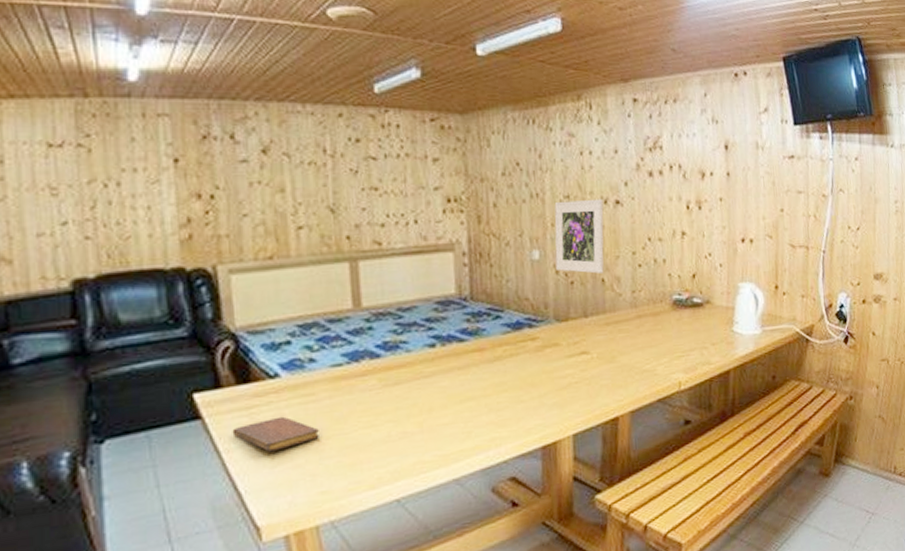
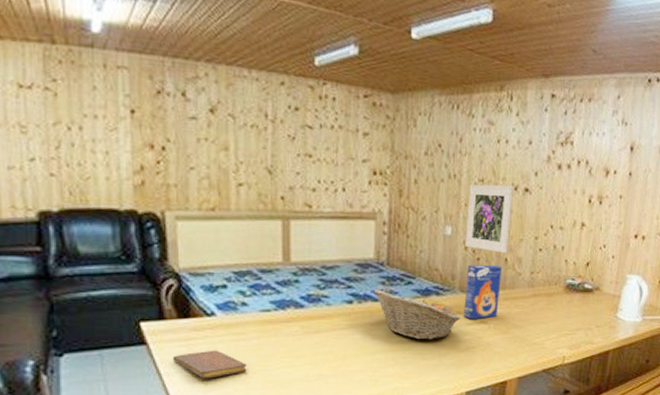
fruit basket: none [458,328,559,381] -> present [373,289,461,340]
cereal box: none [561,288,600,351] -> present [464,265,503,320]

